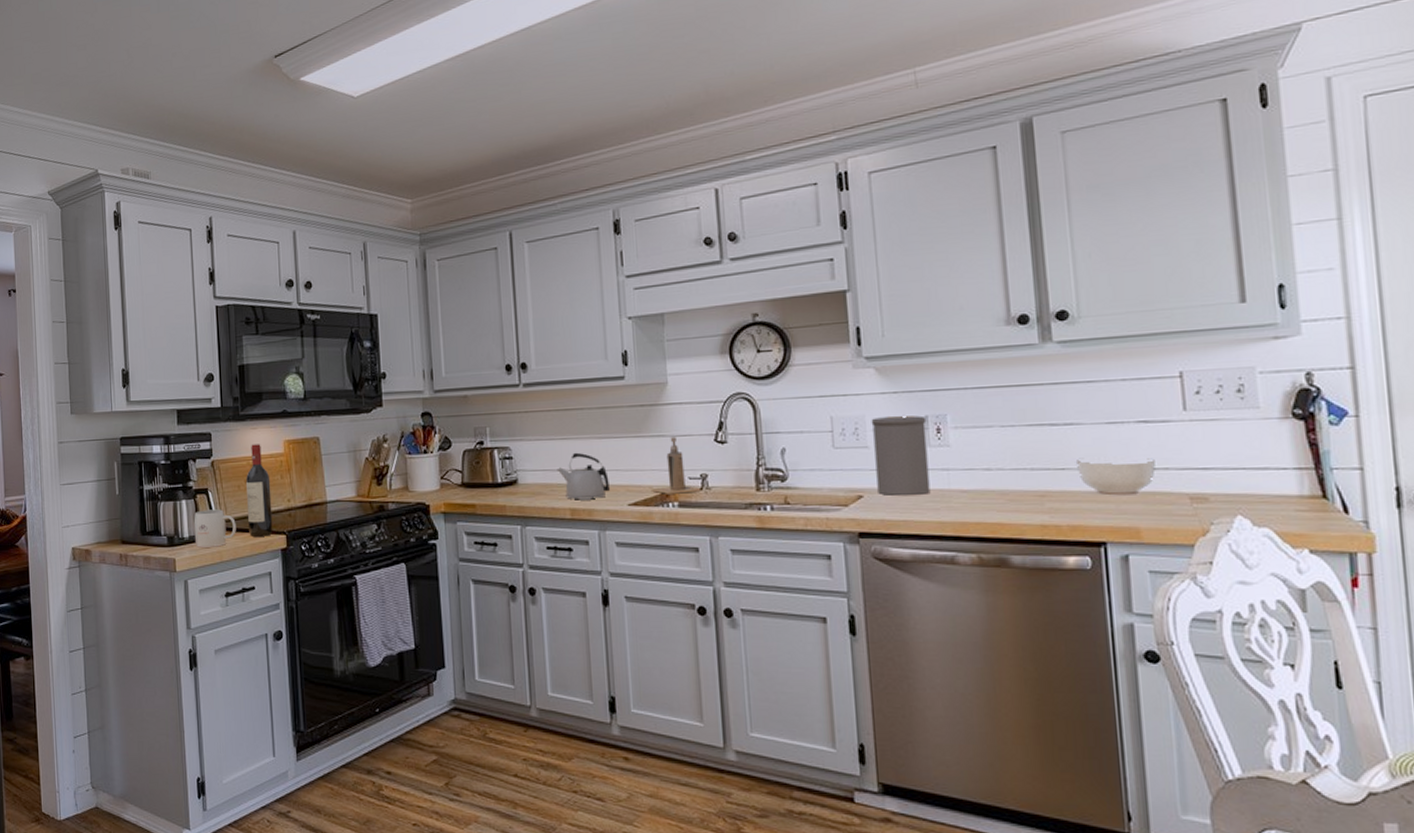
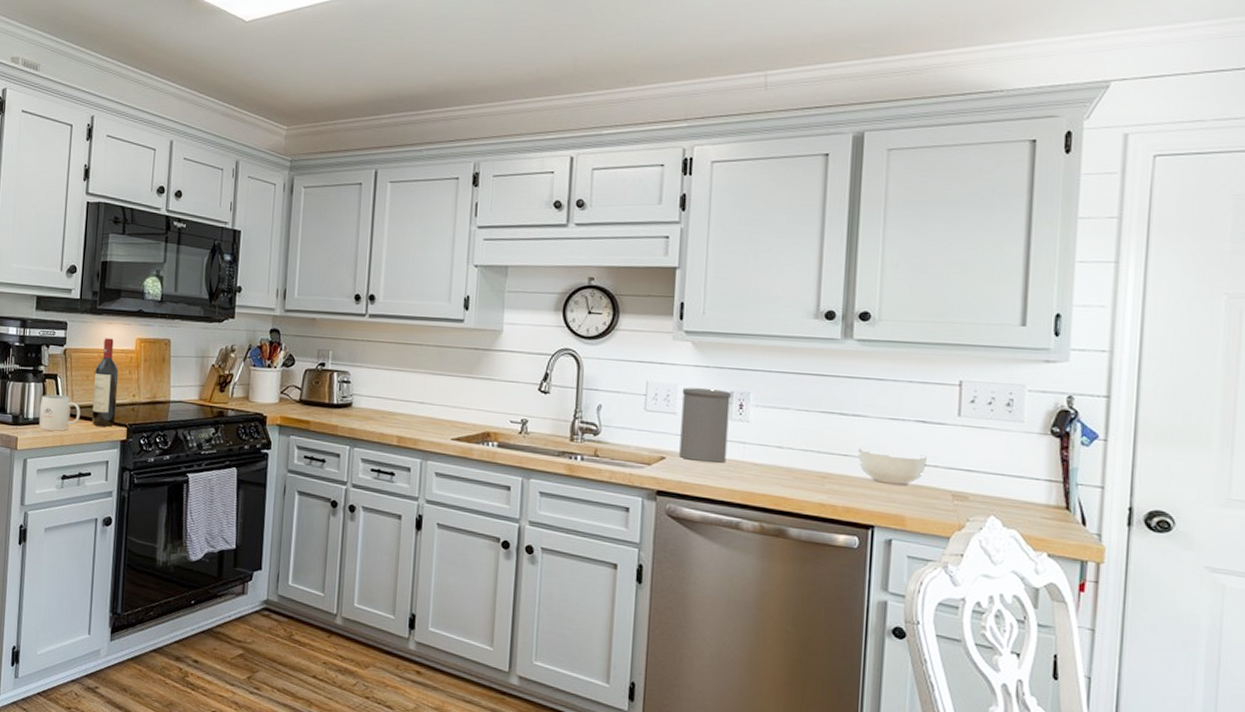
kettle: present [557,452,611,500] -> none [390,384,438,430]
soap dispenser: present [650,437,701,494] -> none [474,381,520,436]

